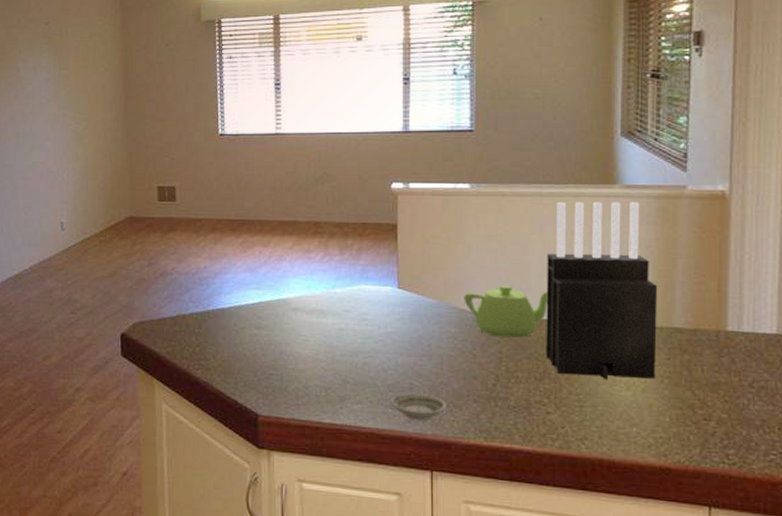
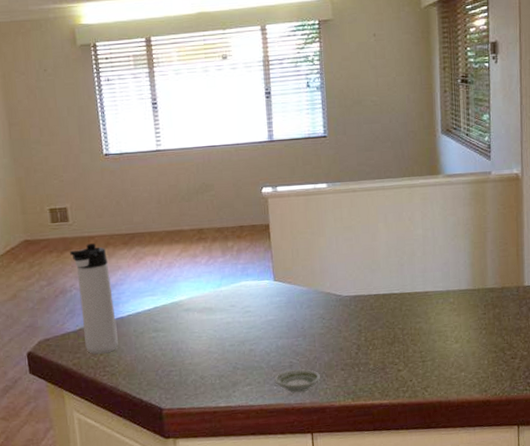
thermos bottle: none [174,227,216,346] -> present [70,243,118,355]
teapot: present [464,285,547,338] -> none [328,268,394,313]
knife block: present [546,201,658,381] -> none [391,188,476,338]

